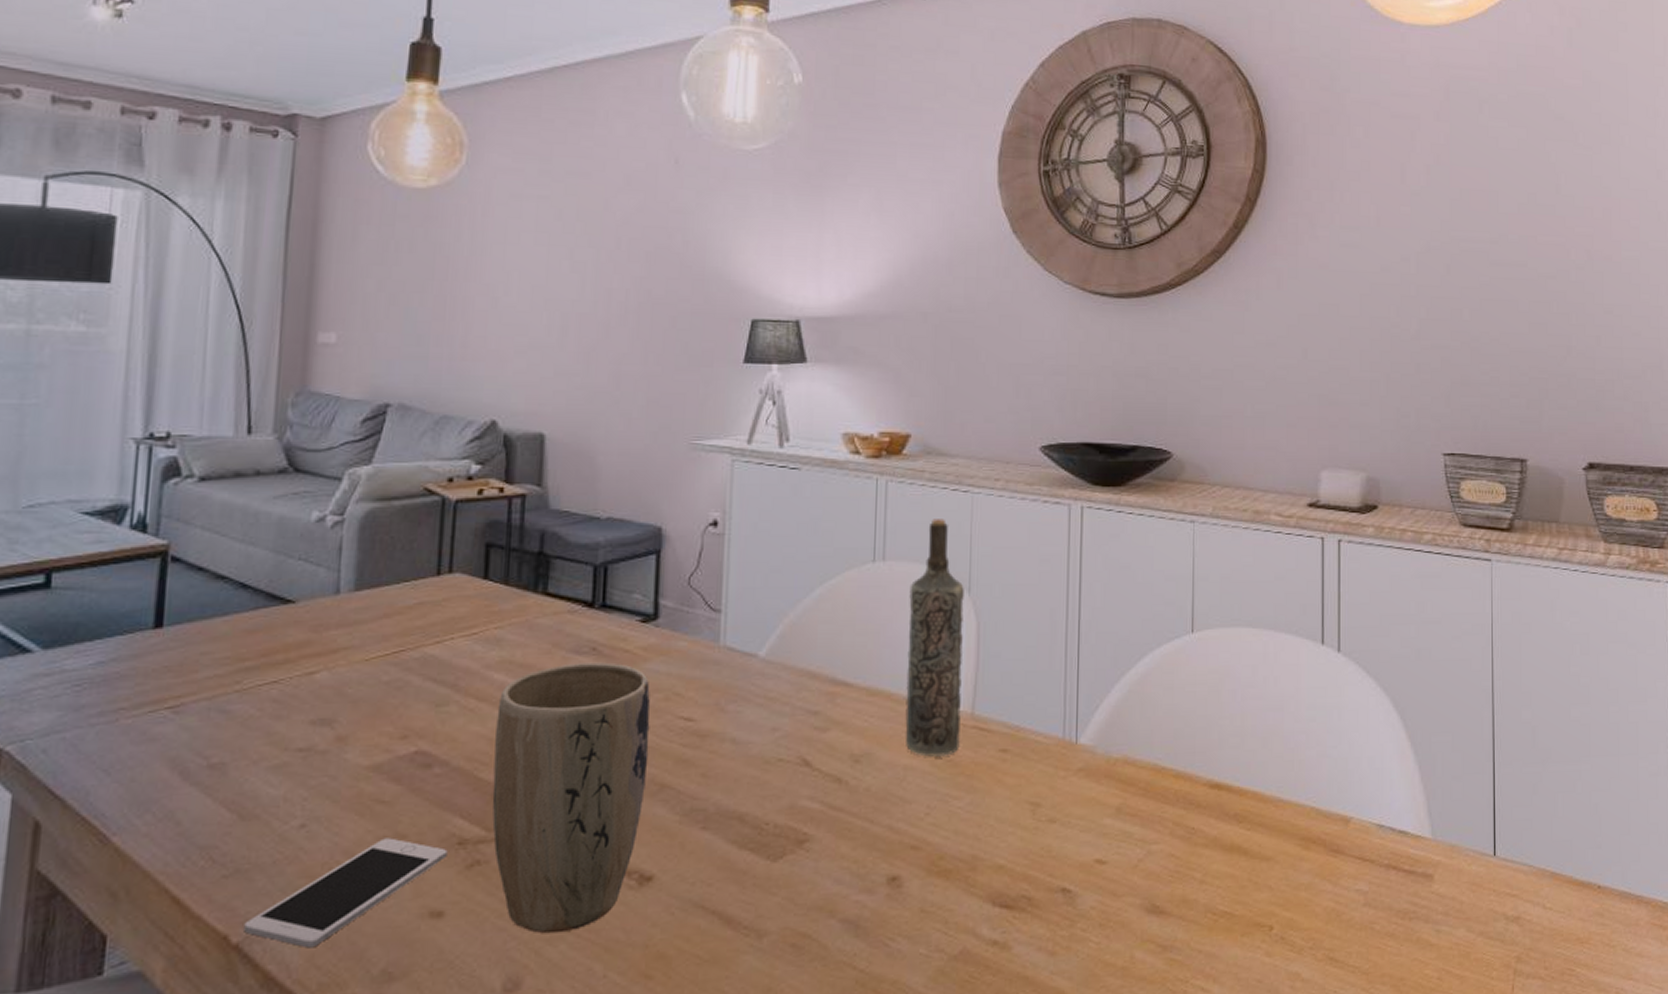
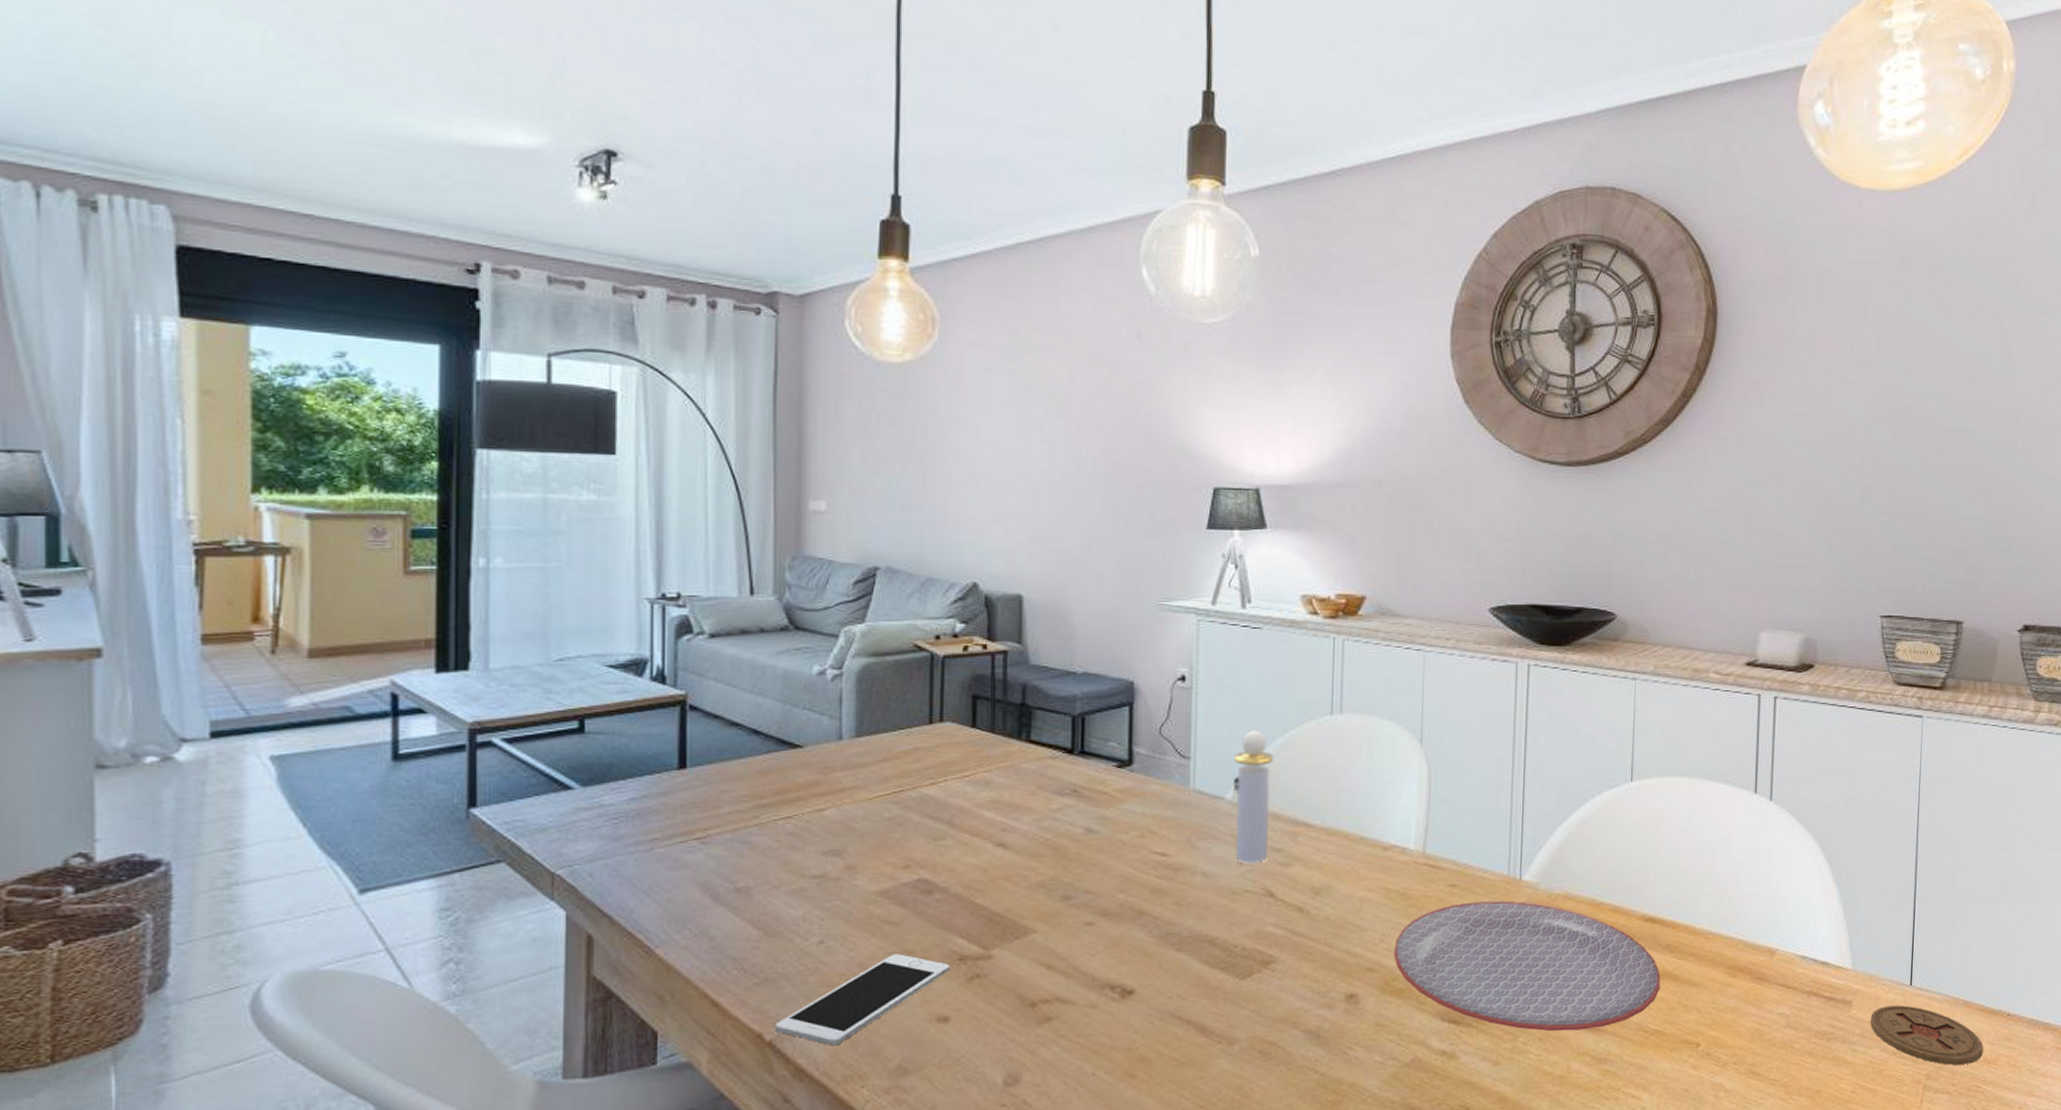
plant pot: present [492,662,651,934] -> none [988,803,1128,1038]
perfume bottle: none [767,580,812,730] -> present [1234,730,1274,865]
bottle: present [905,519,964,757] -> none [1361,675,1416,890]
plate: none [940,767,1229,916] -> present [1394,901,1661,1032]
coaster: none [1454,878,1575,946] -> present [1870,1005,1983,1065]

